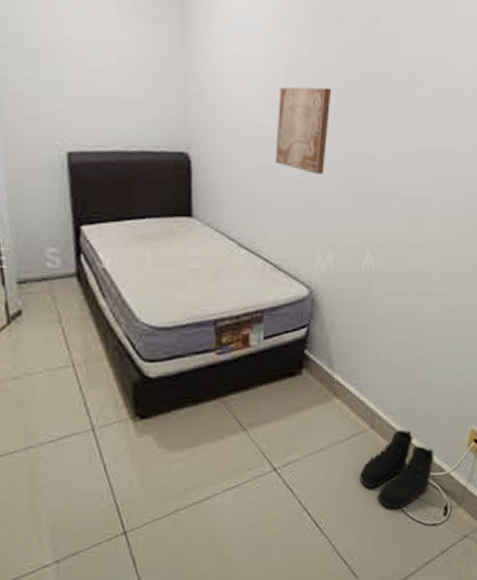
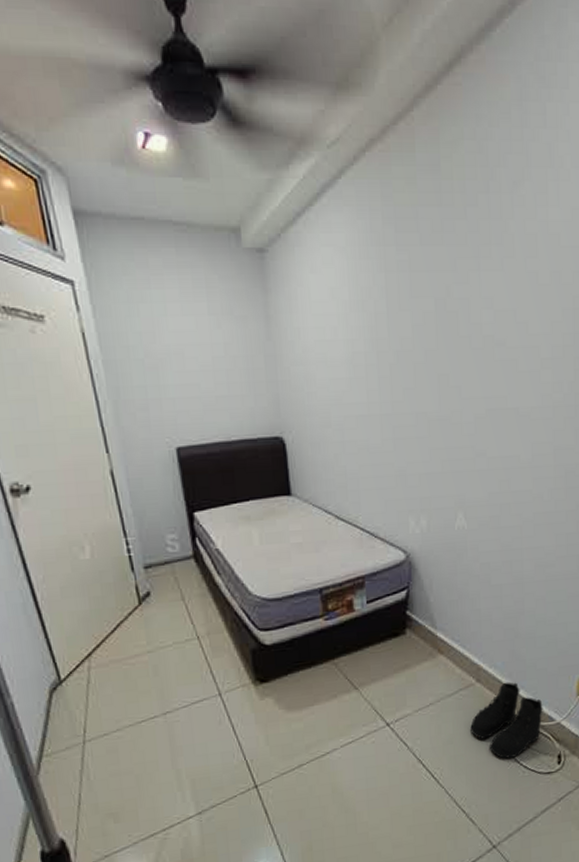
wall art: present [275,87,331,174] -> none [361,361,411,444]

